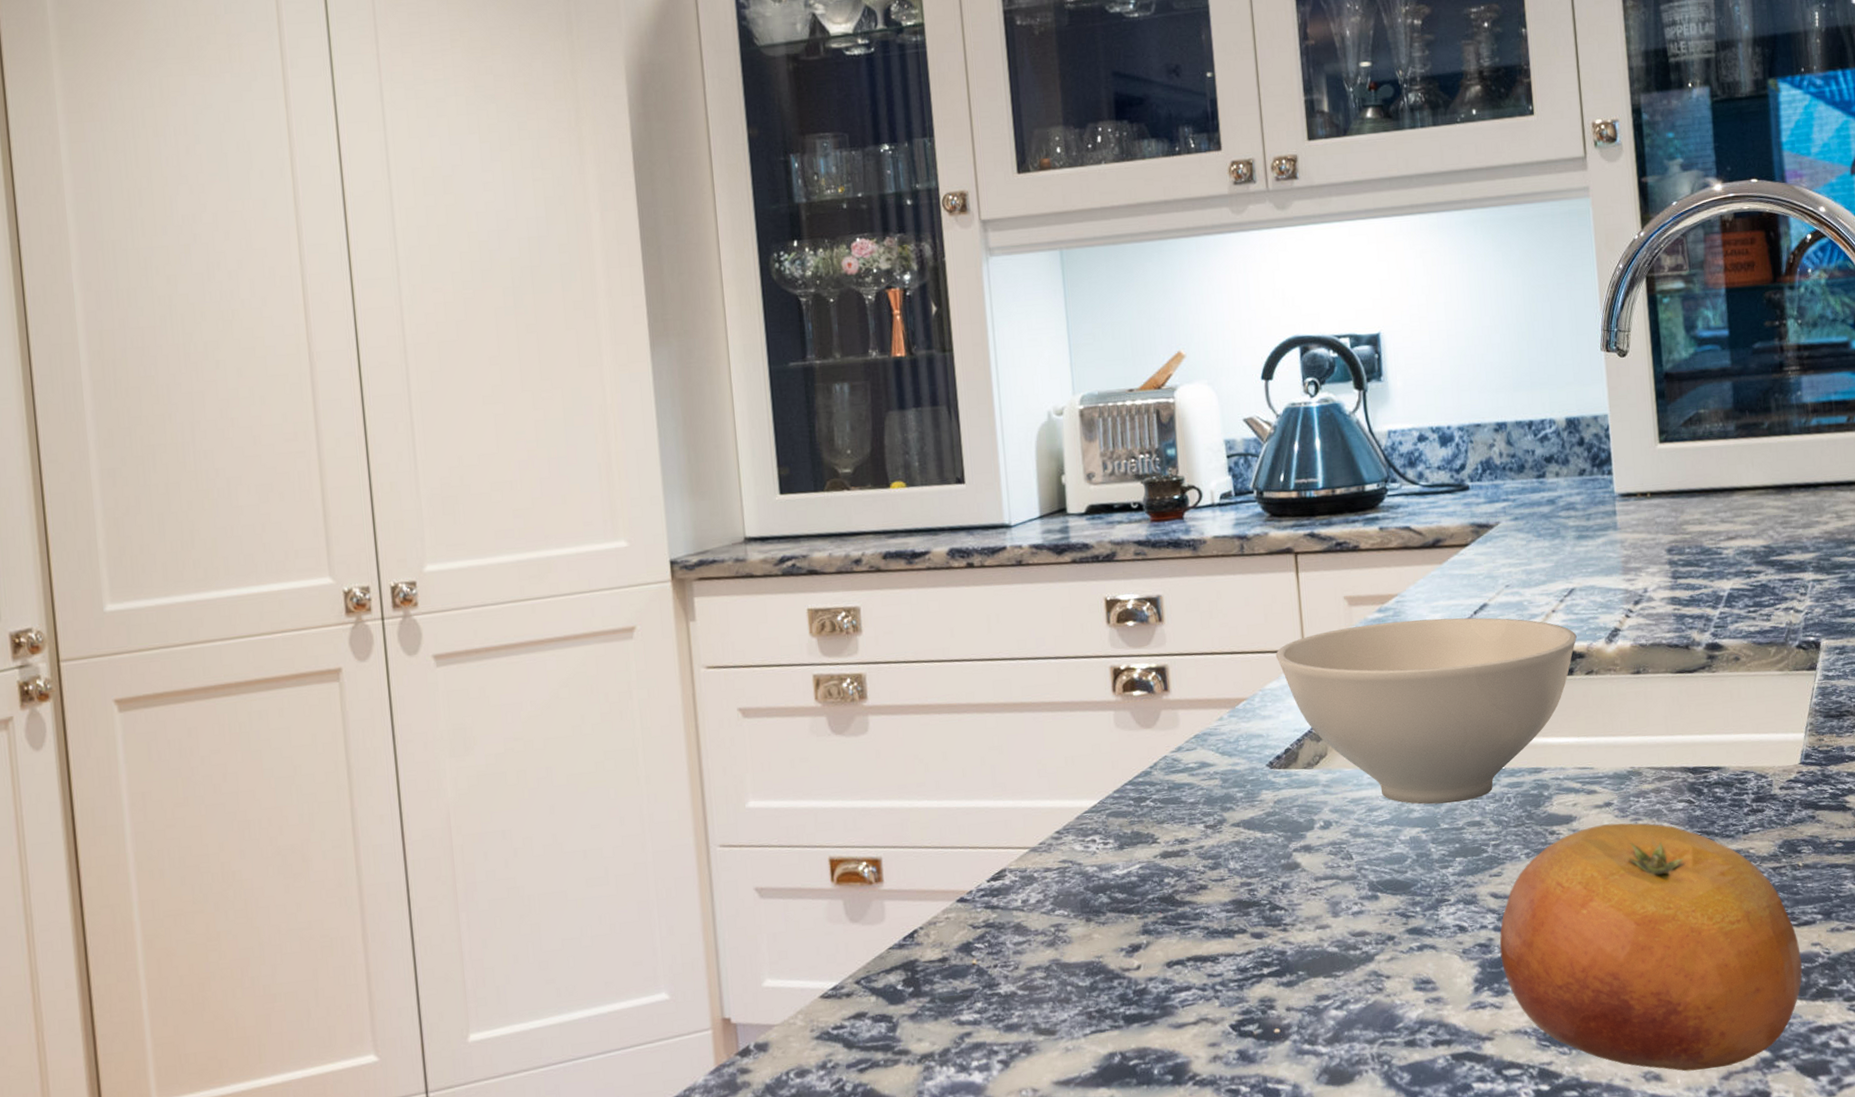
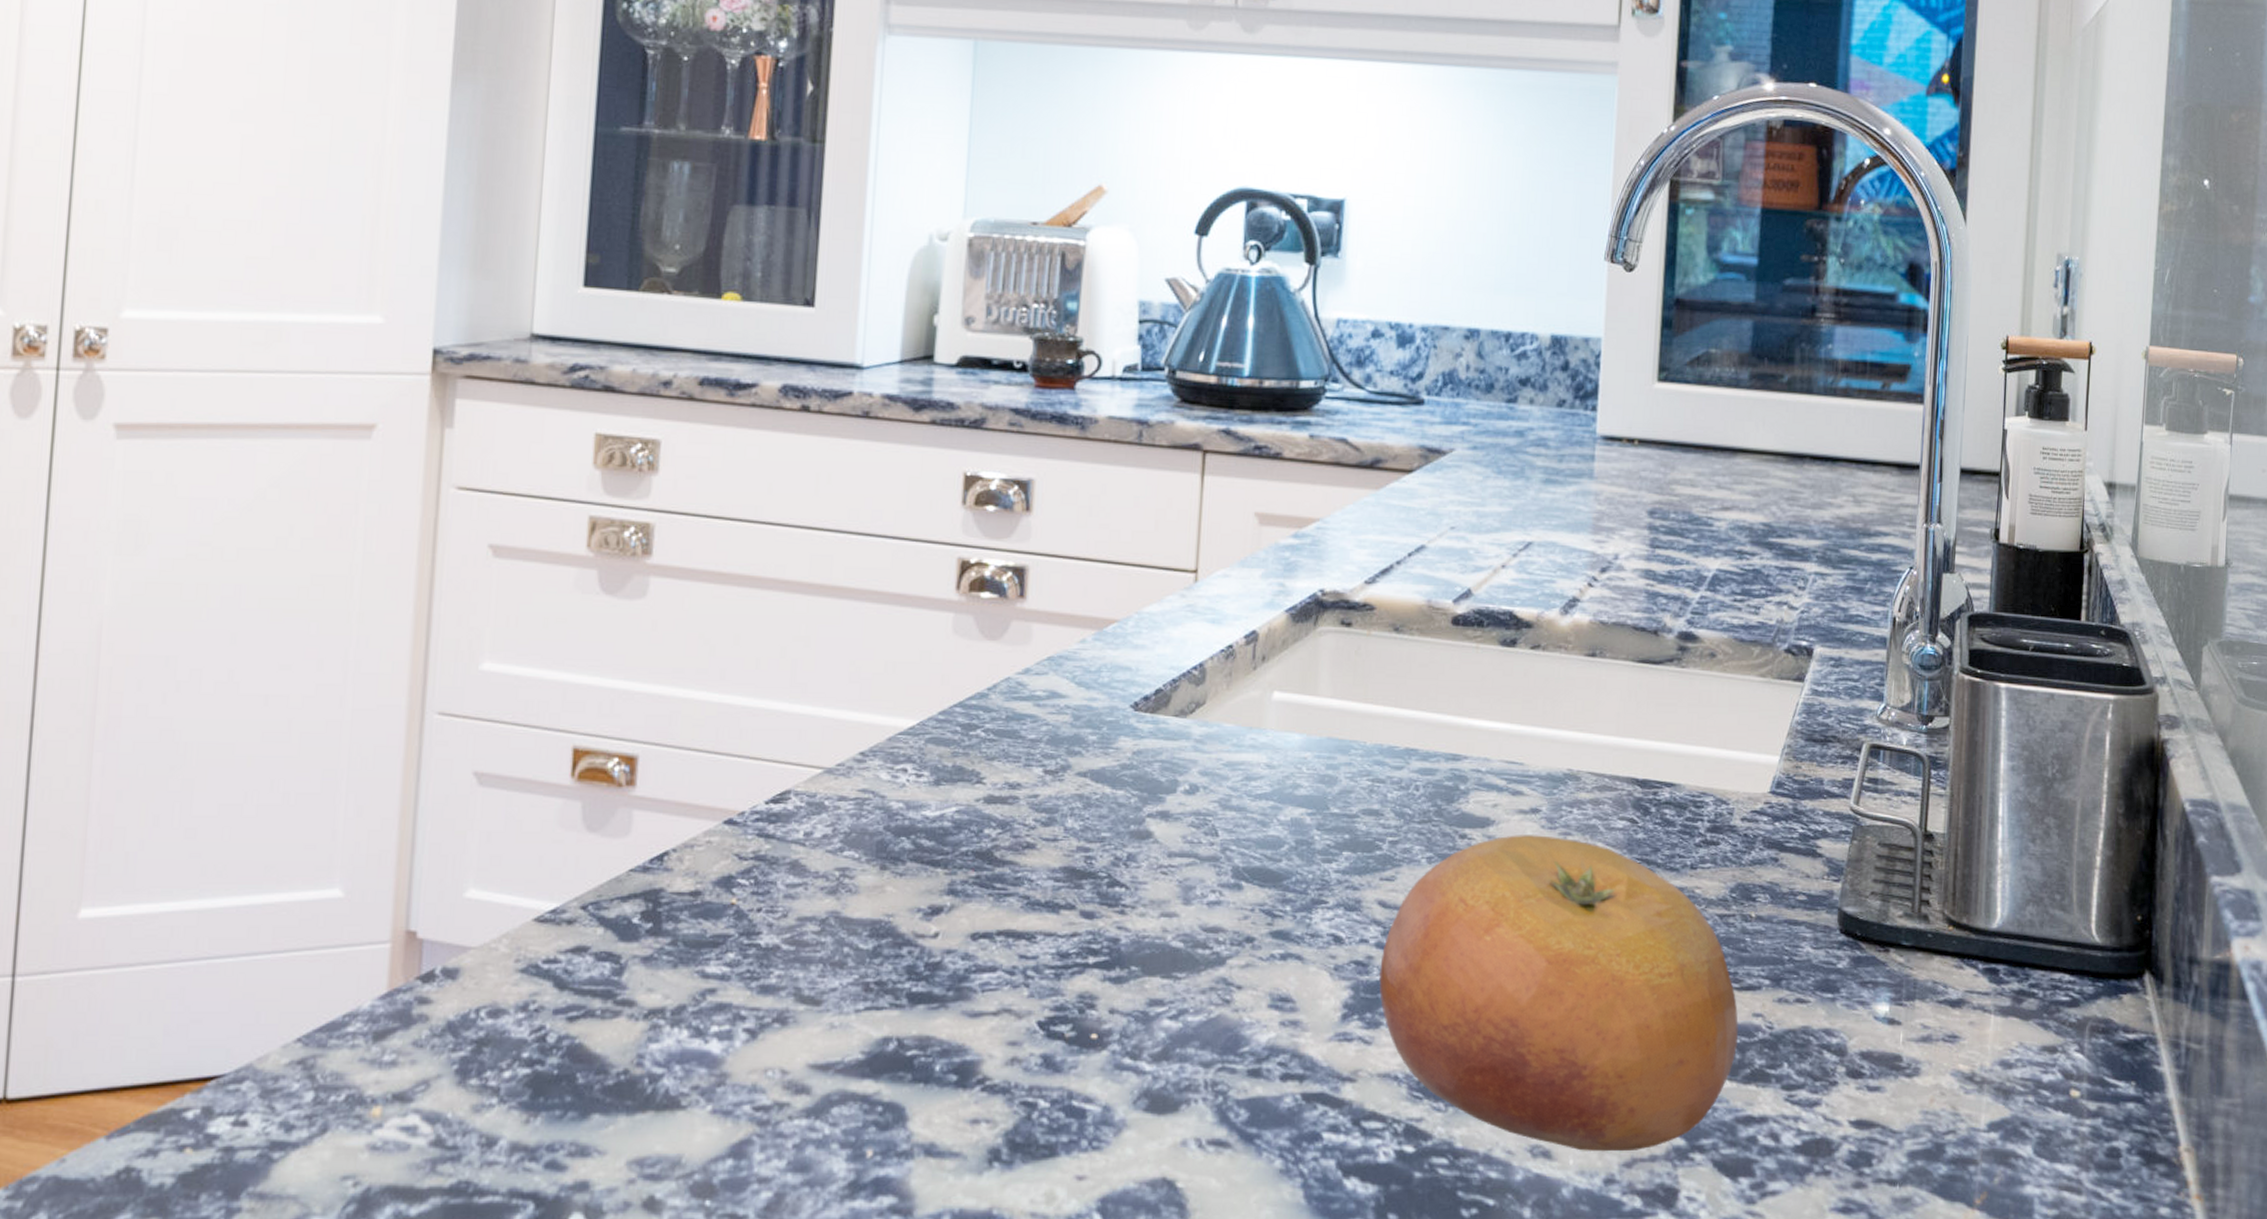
bowl: present [1275,617,1577,805] -> none [1161,550,1527,784]

